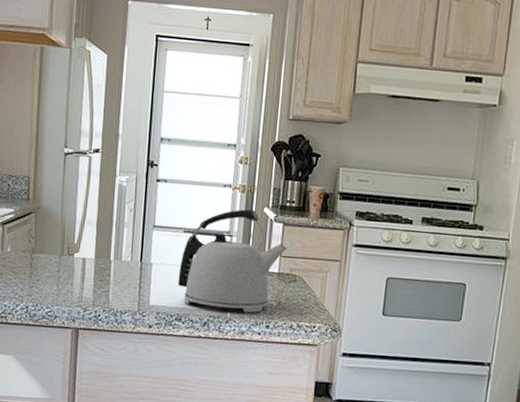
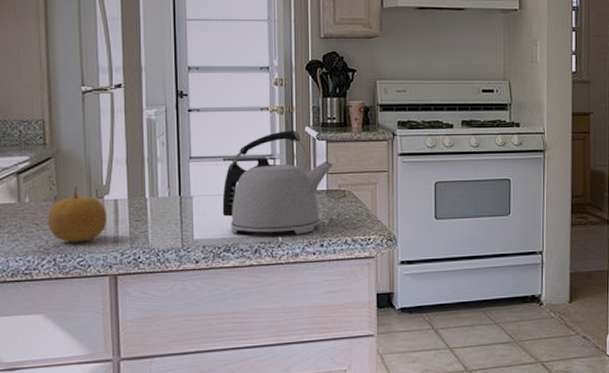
fruit: none [24,241,76,294] -> present [47,185,108,242]

